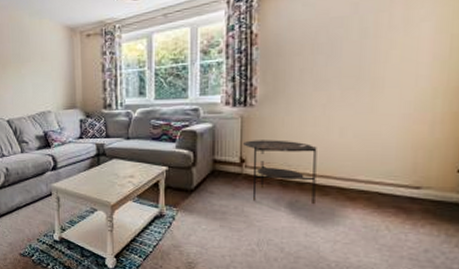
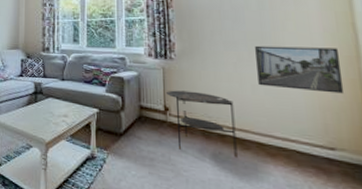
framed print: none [348,78,447,130] -> present [255,45,345,94]

